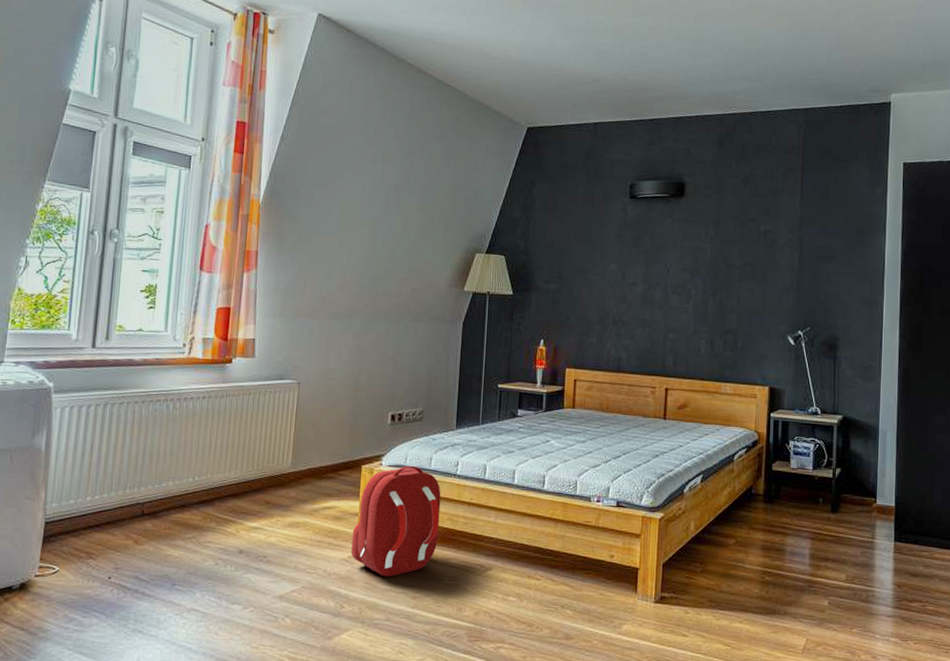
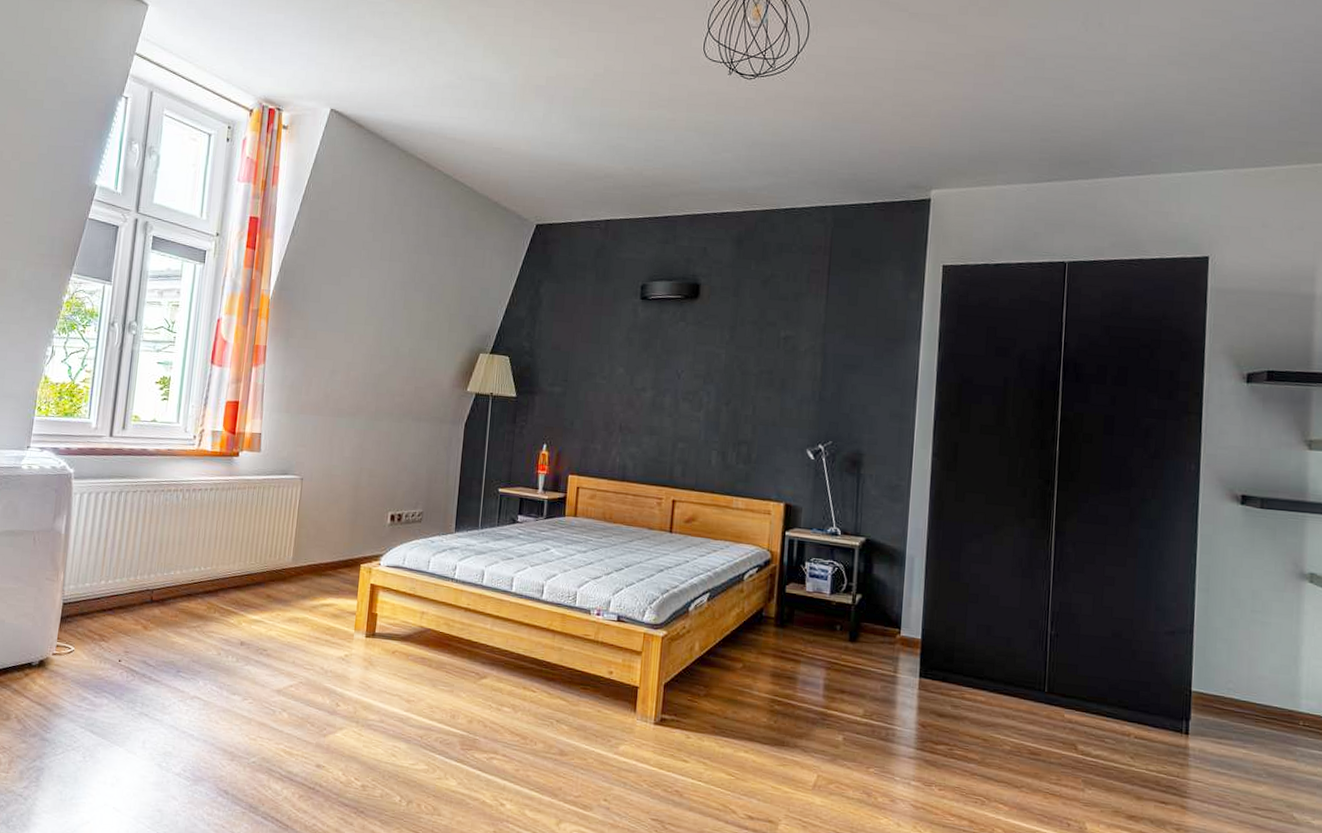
backpack: present [351,465,441,577] -> none [347,567,438,679]

